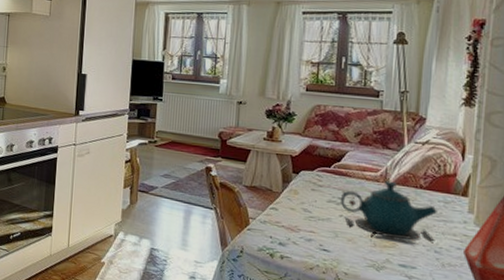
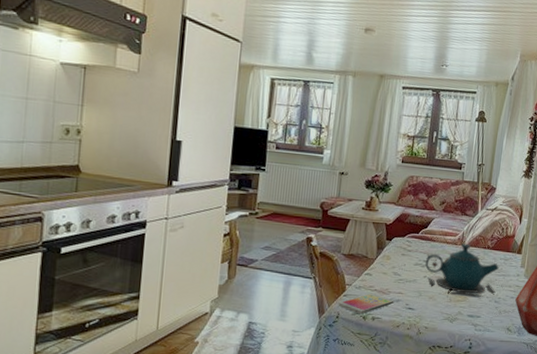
smartphone: none [241,229,305,252] -> present [338,293,394,315]

